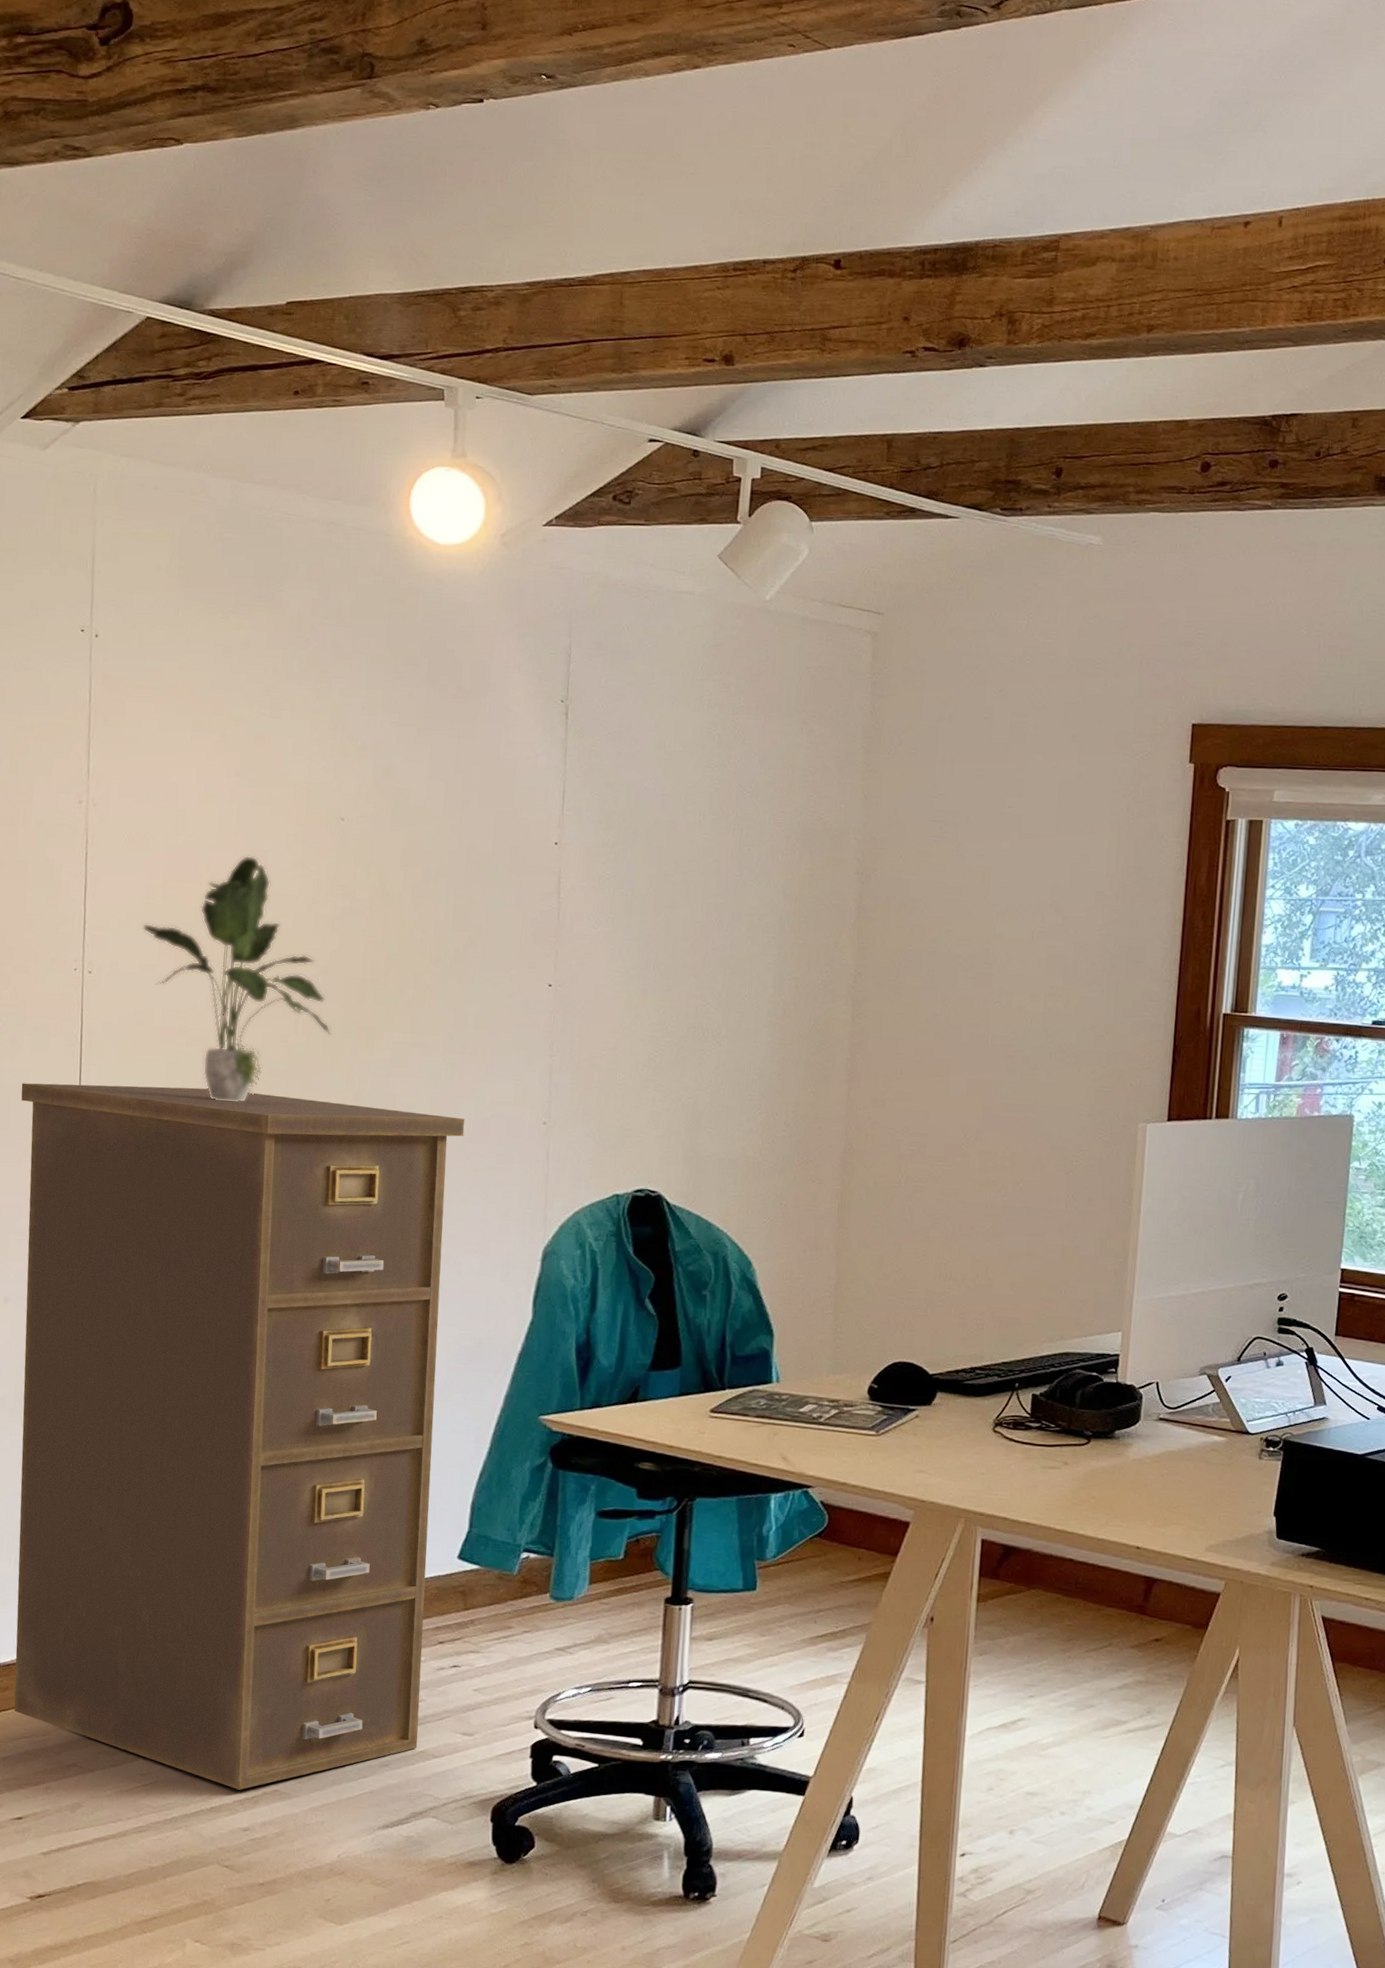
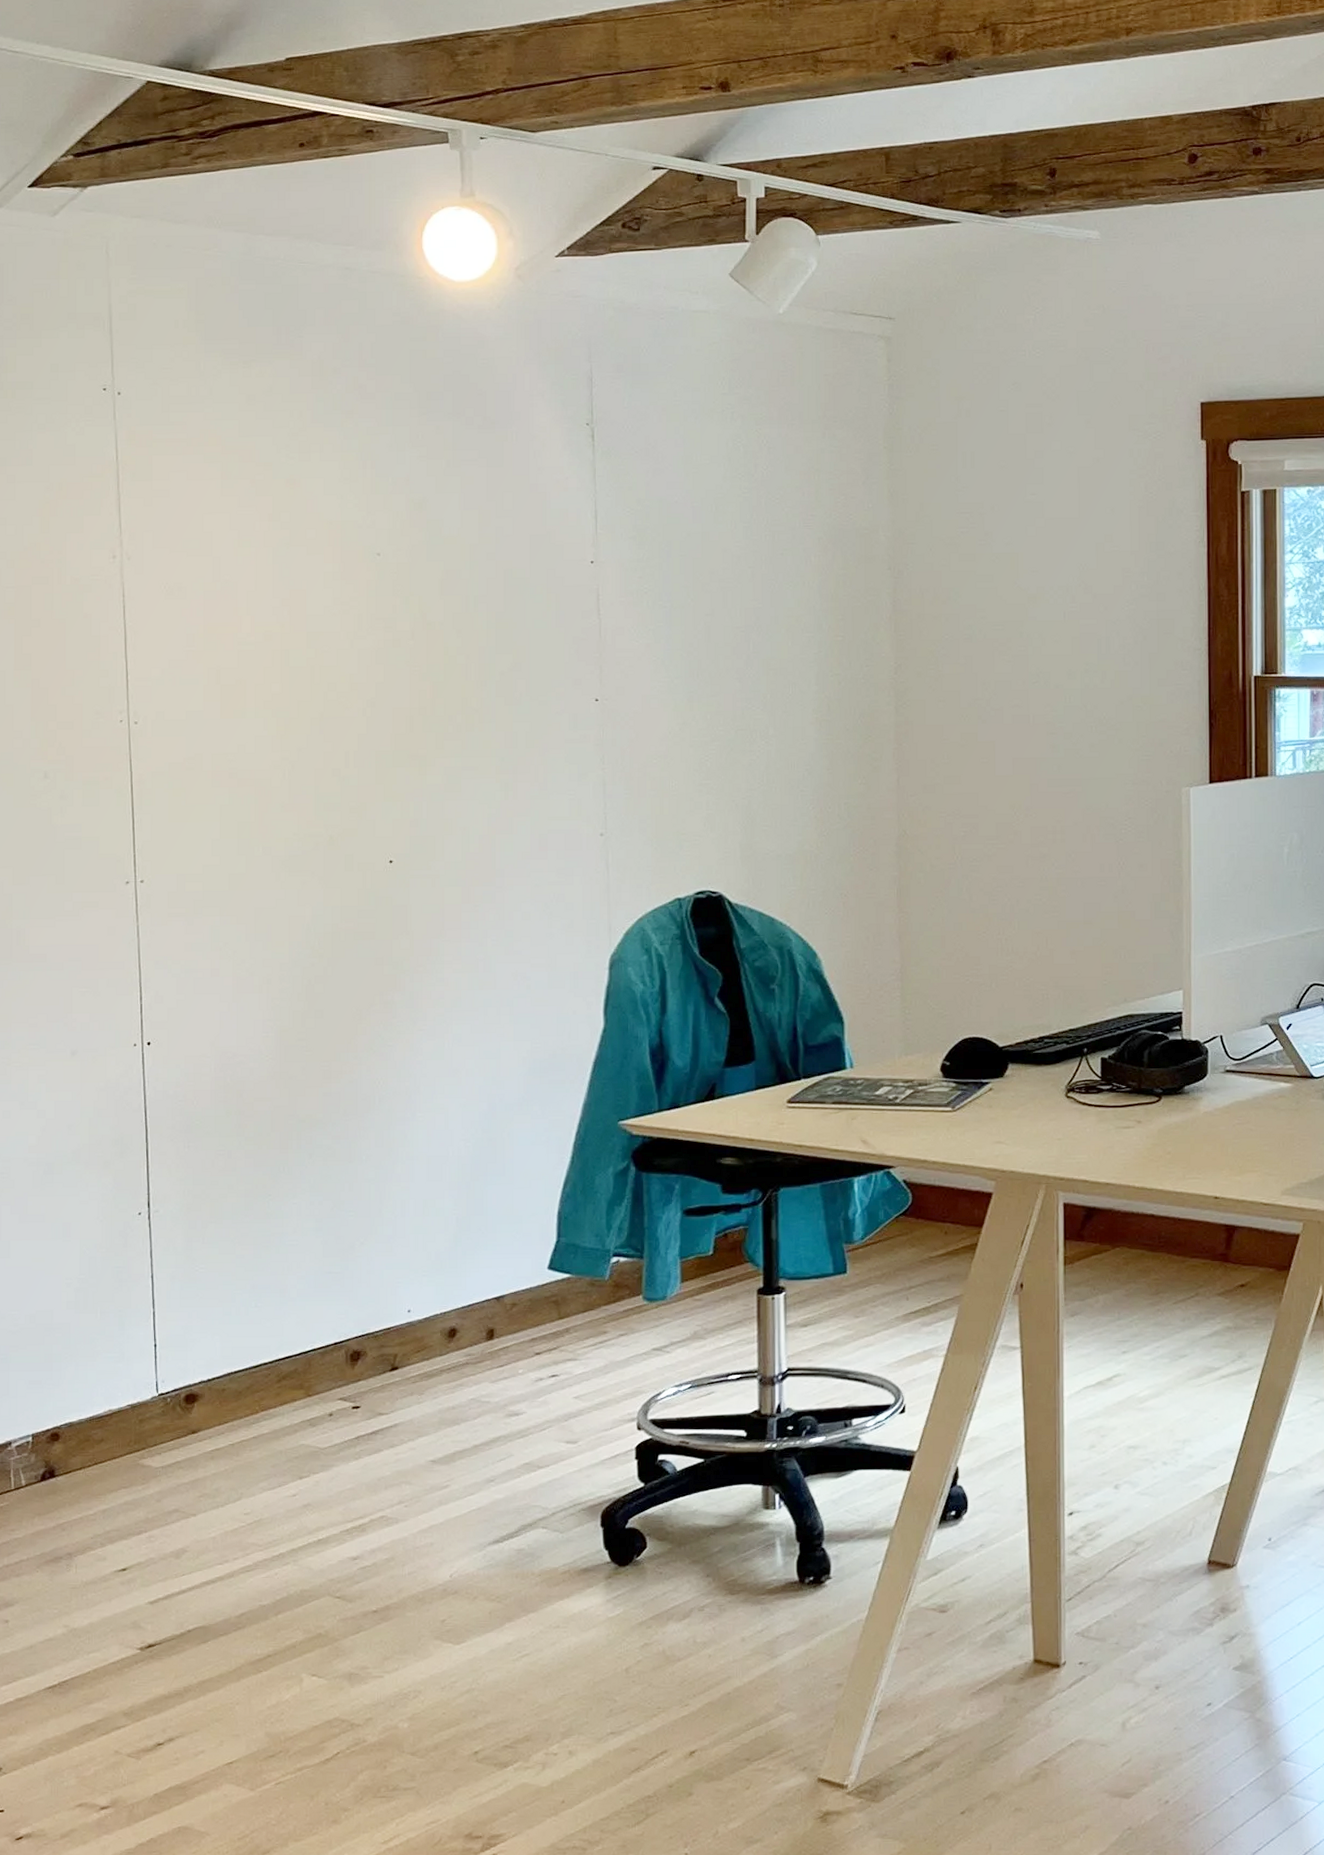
filing cabinet: present [14,1083,465,1790] -> none [74,827,523,1519]
potted plant: present [142,855,332,1102] -> none [186,596,384,838]

